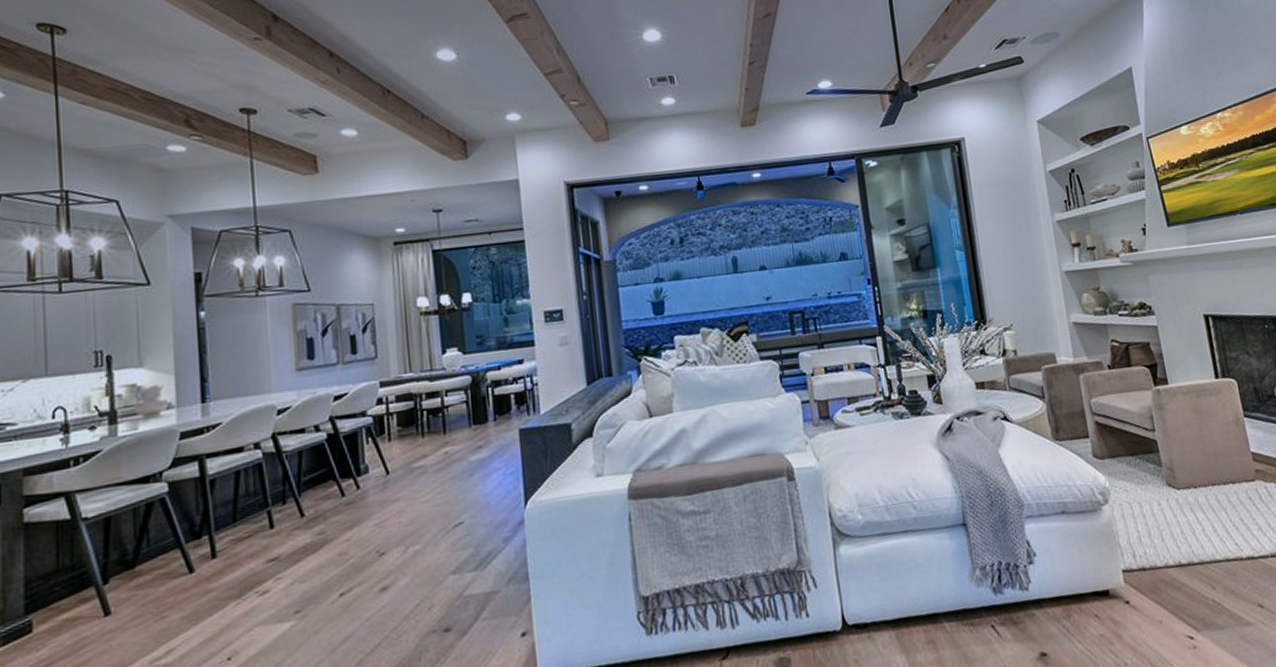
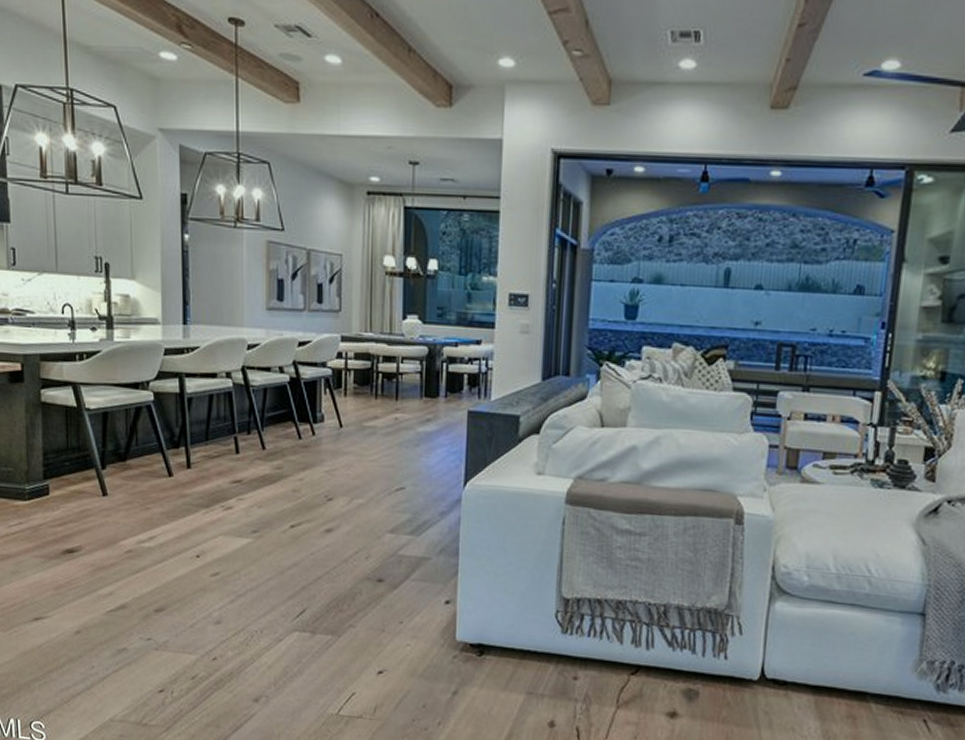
ceramic pitcher: present [133,384,169,420] -> none [126,297,156,331]

